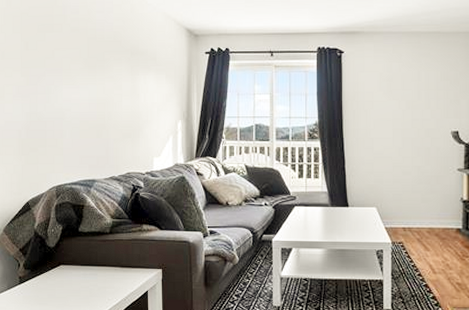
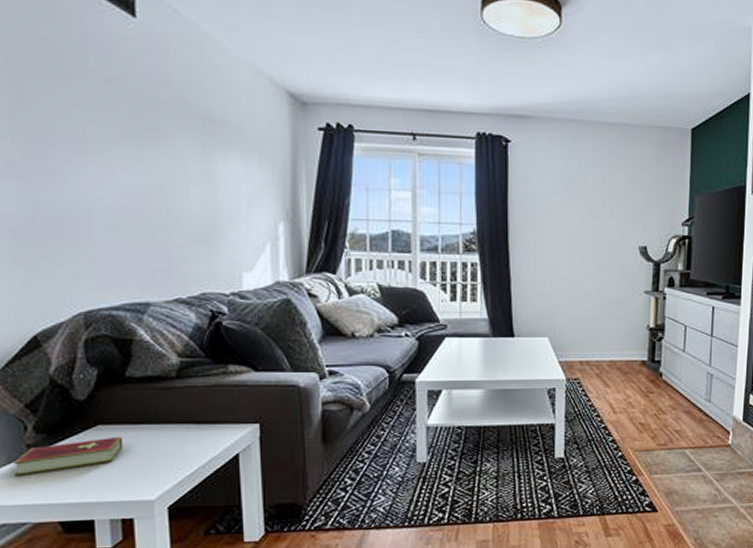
hardcover book: none [11,274,75,298] -> present [13,436,124,476]

